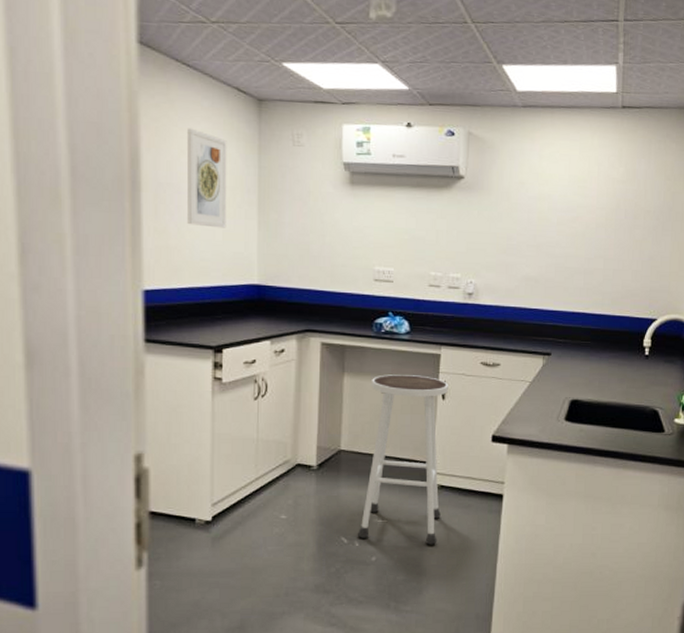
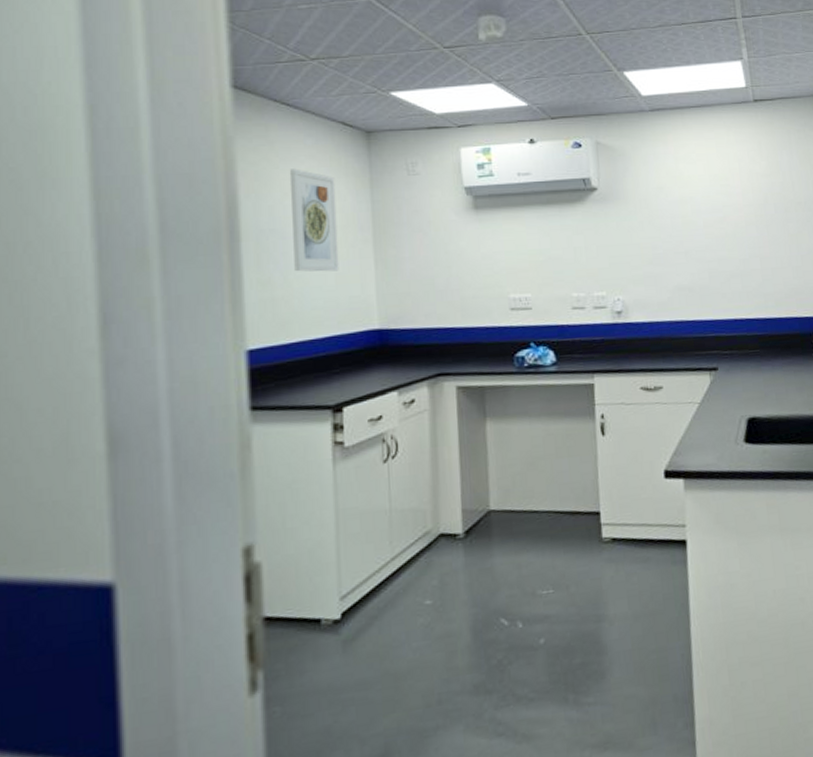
stool: present [357,374,448,545] -> none [518,410,616,617]

